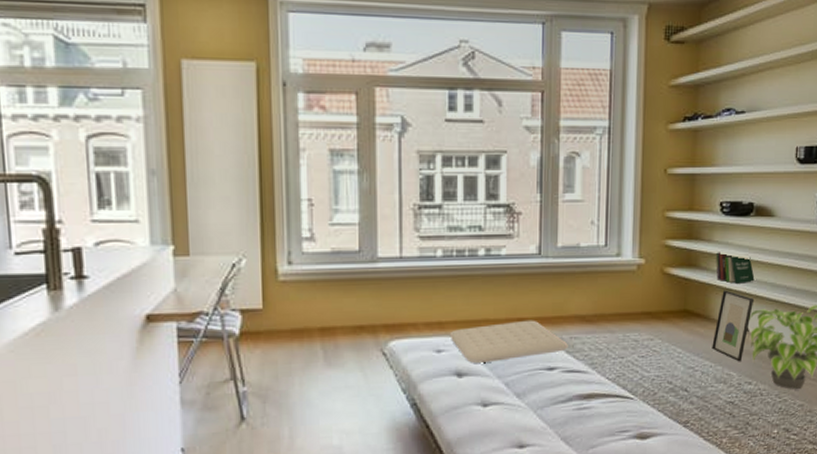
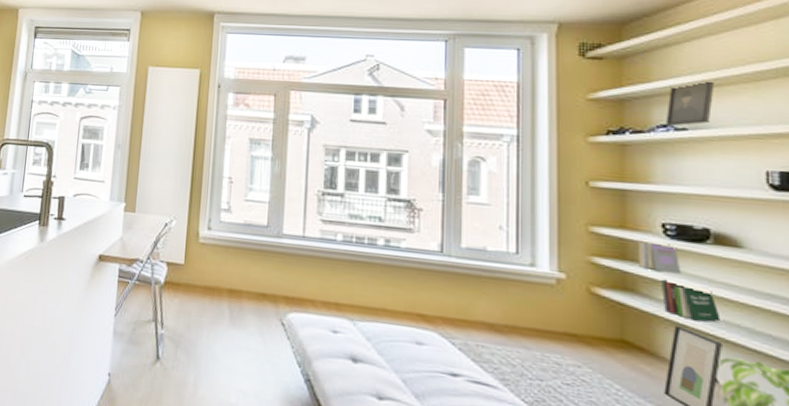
cushion: present [449,320,568,364] -> none [346,313,474,359]
books: none [701,220,731,246] -> present [639,241,682,274]
picture frame: none [729,65,768,110] -> present [665,82,715,126]

